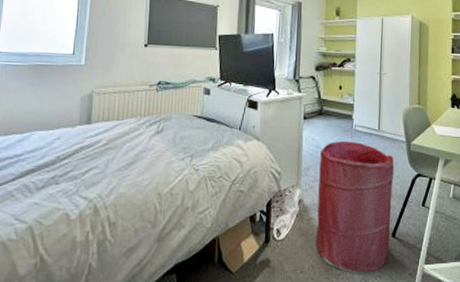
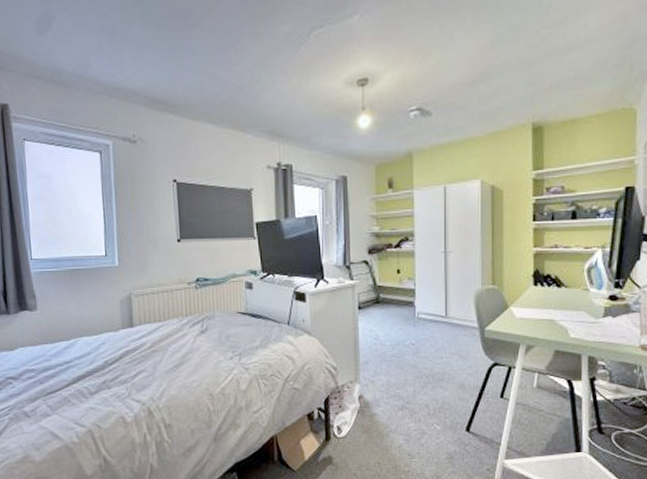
laundry hamper: present [316,141,395,273] -> none [380,330,466,469]

